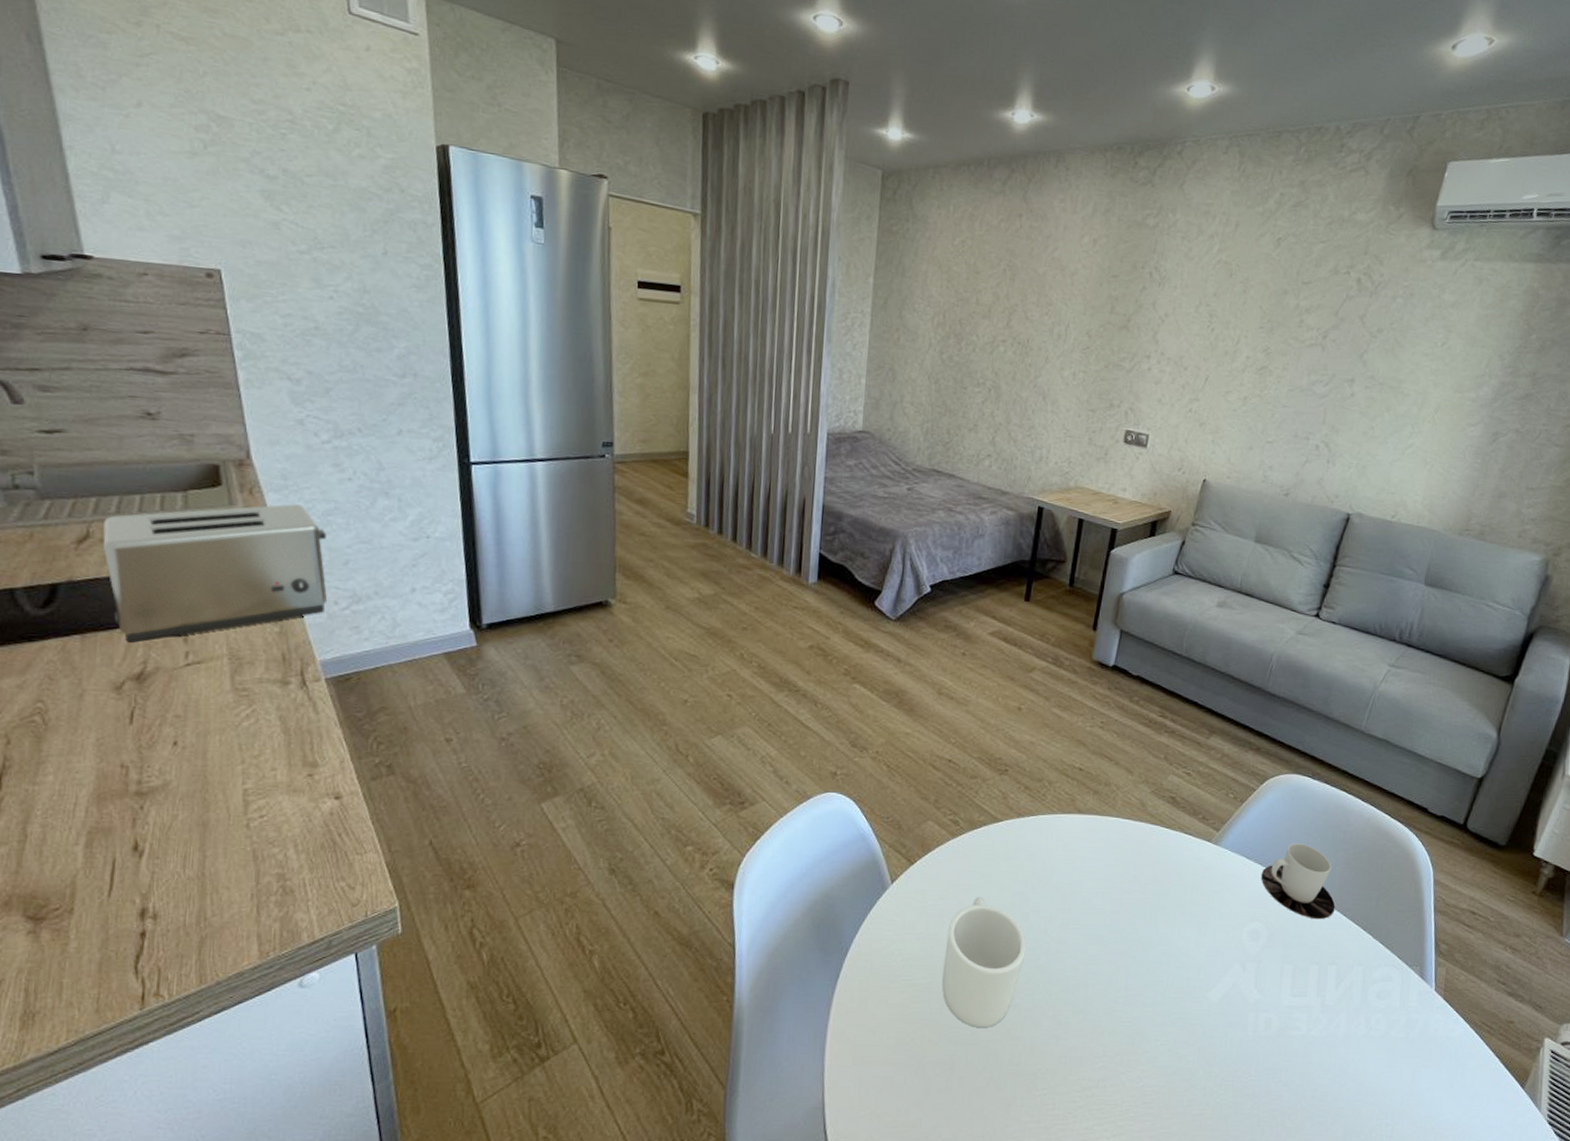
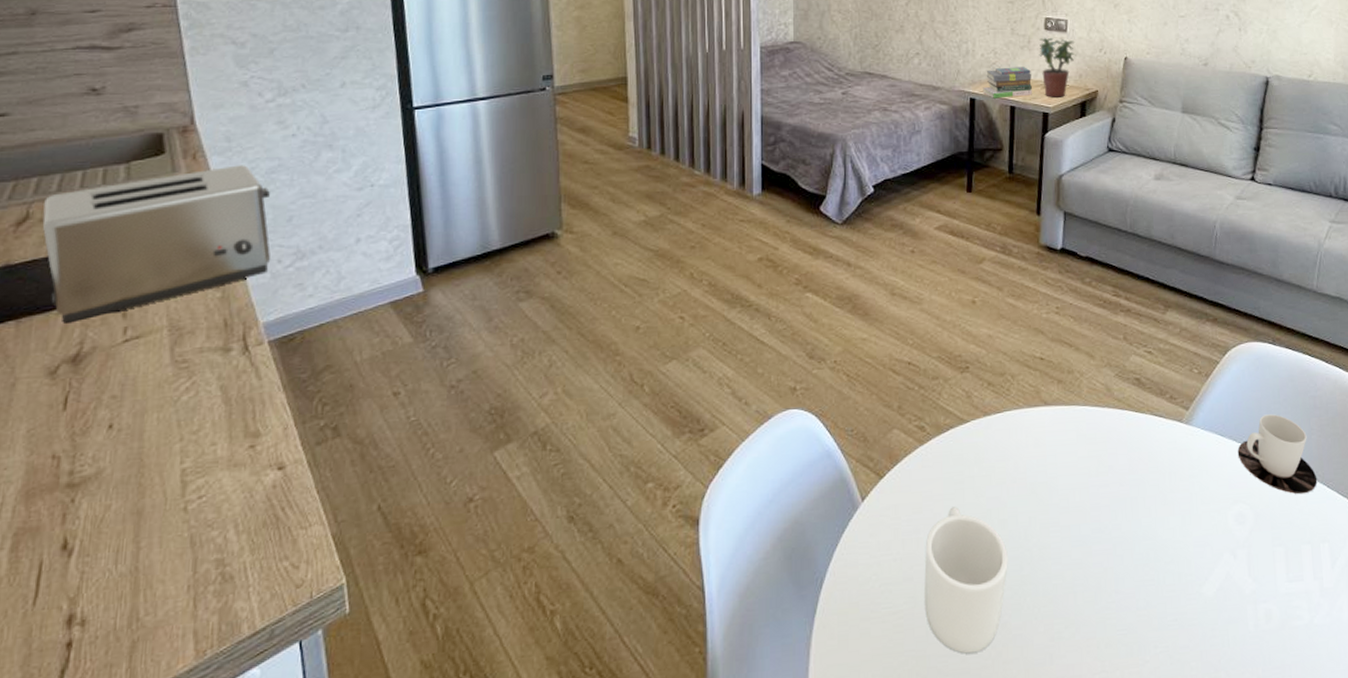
books: none [1052,478,1105,510] -> present [983,67,1032,99]
potted plant: none [1115,450,1154,515] -> present [1039,37,1076,98]

